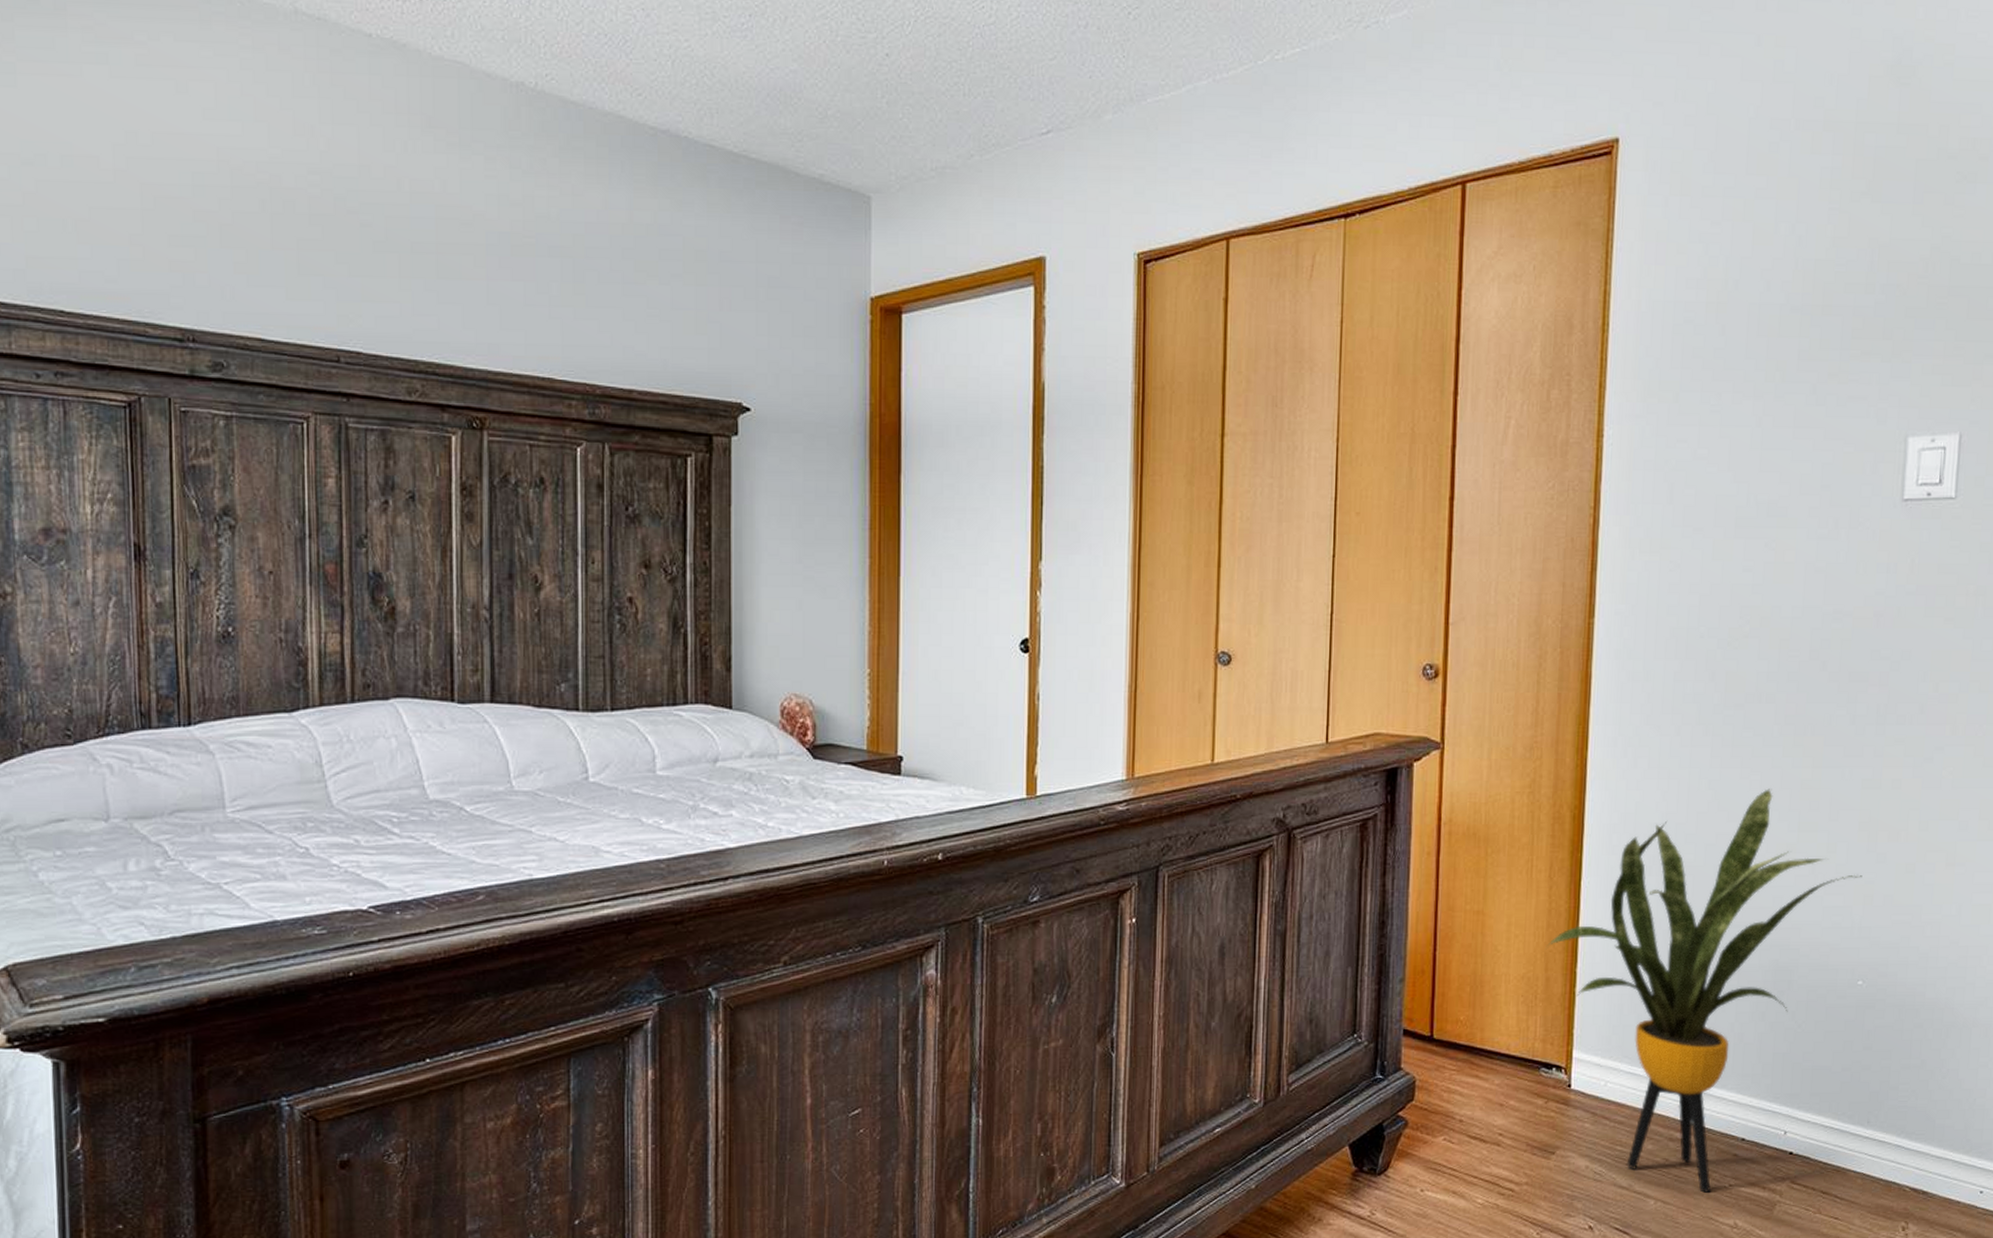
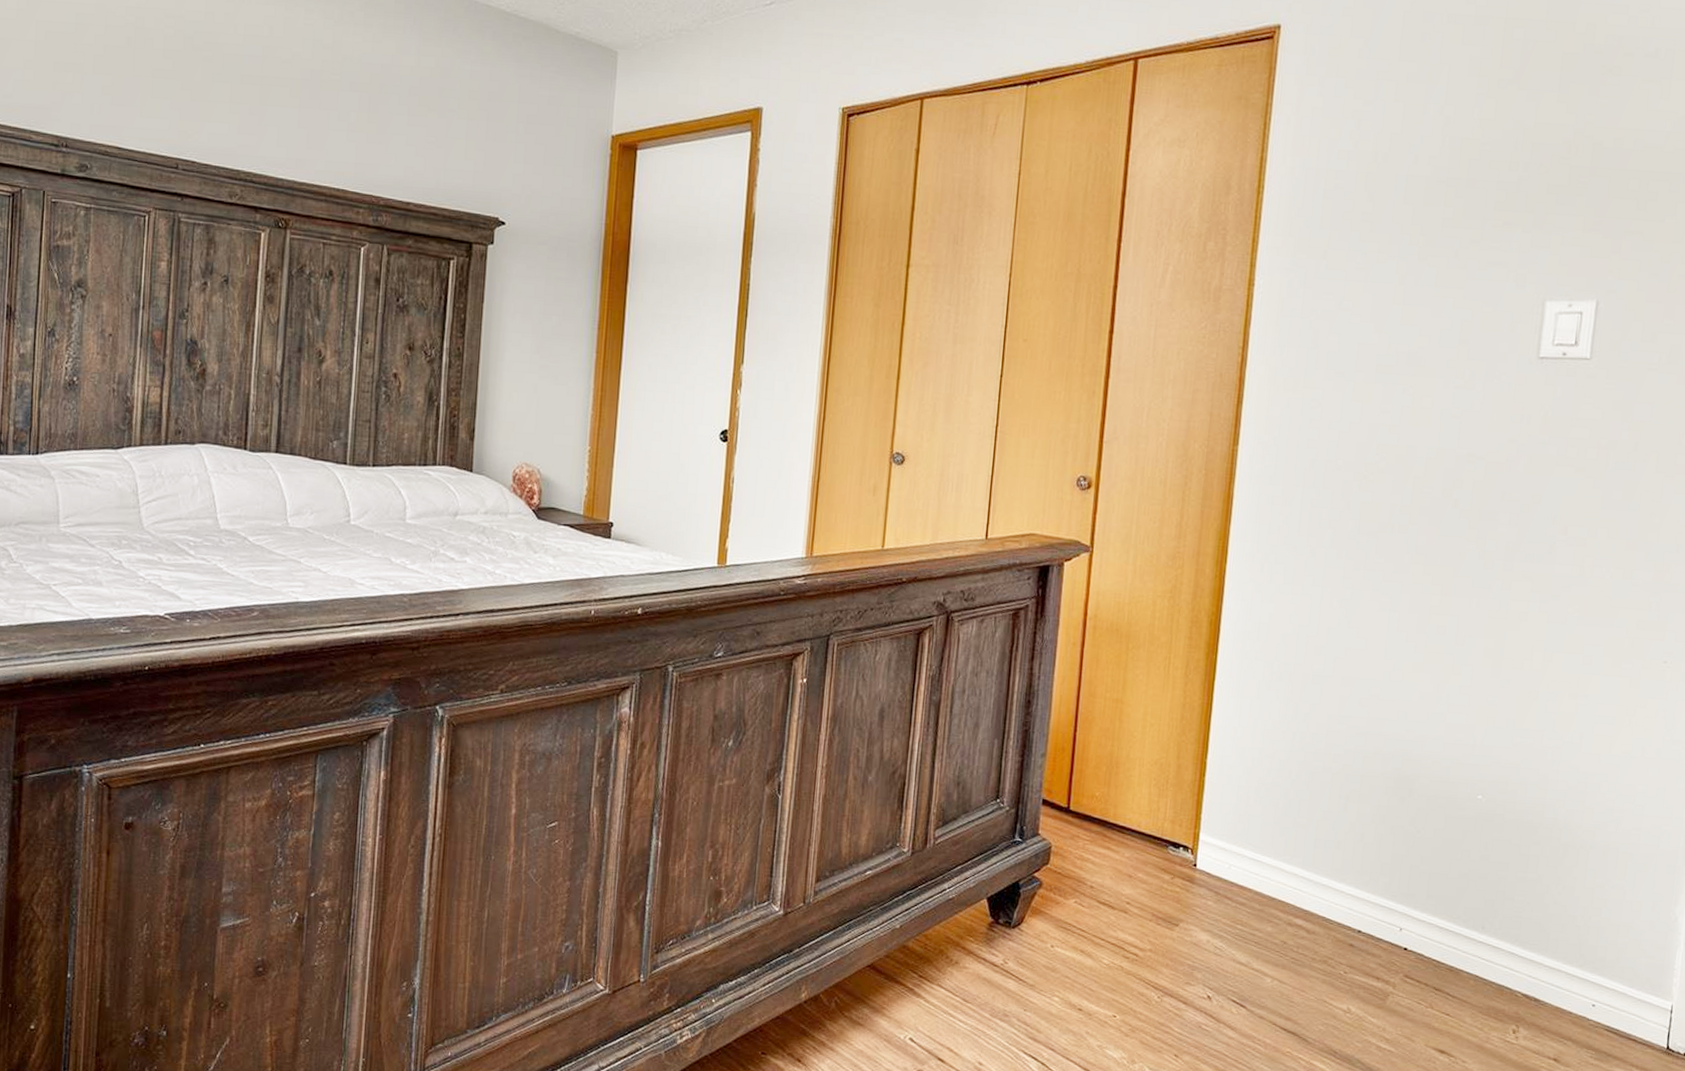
house plant: present [1547,789,1862,1193] -> none [1180,611,1486,977]

